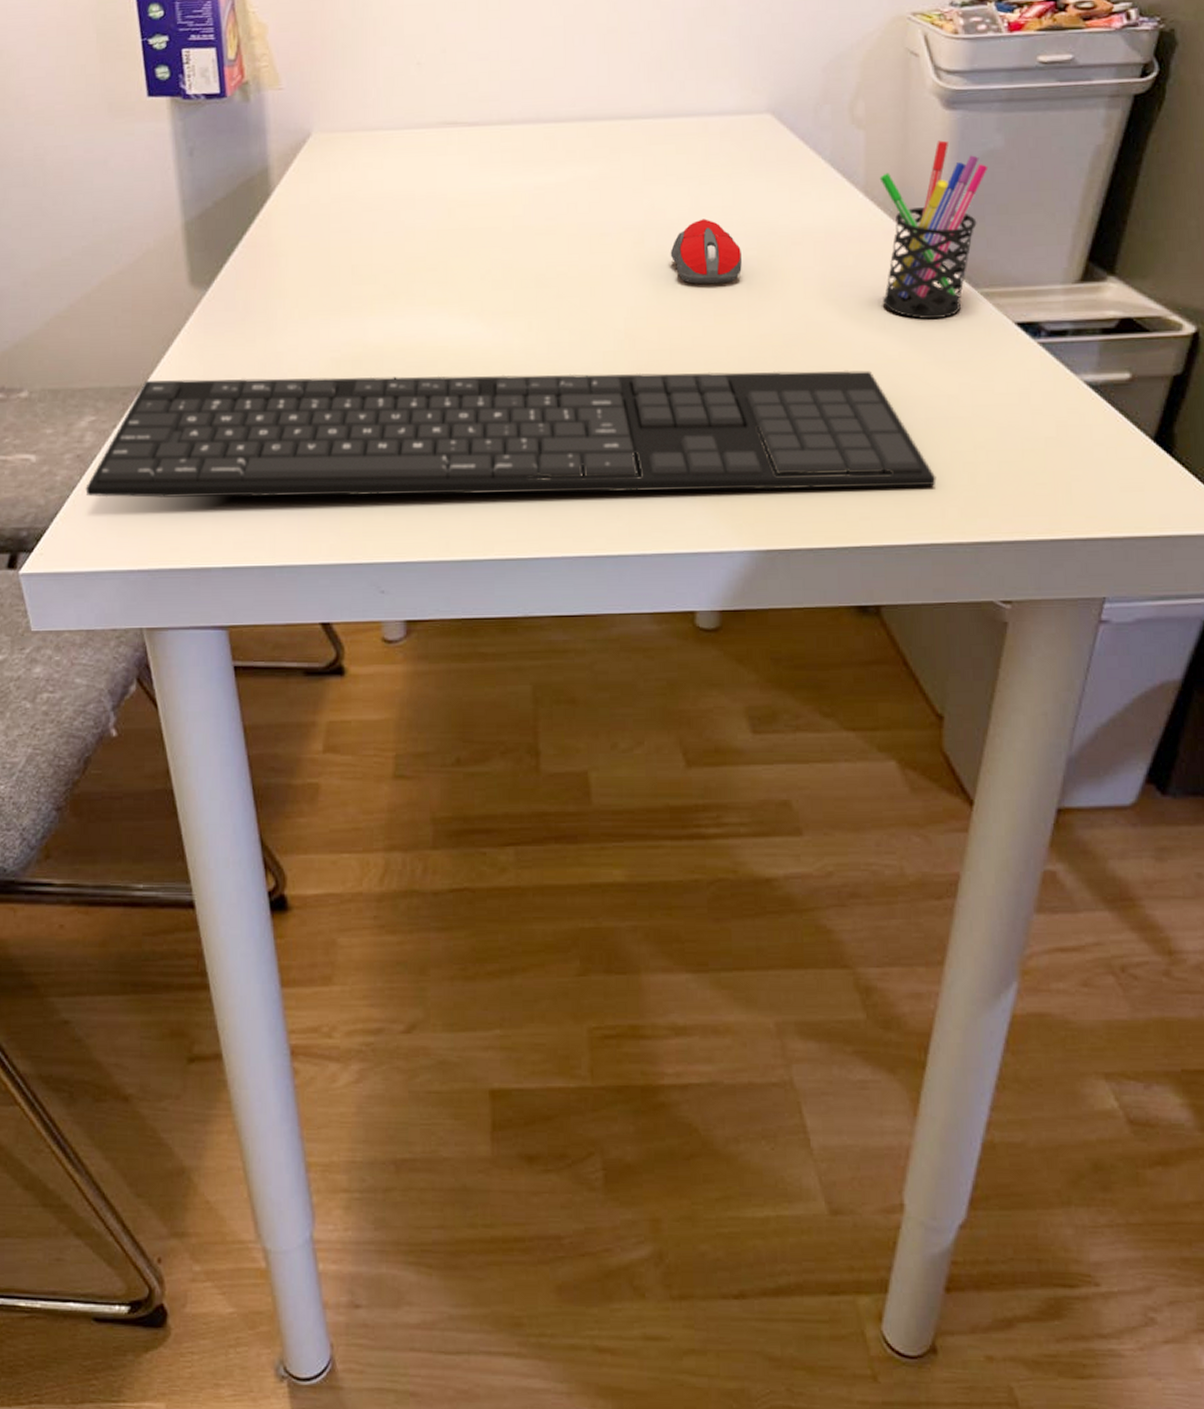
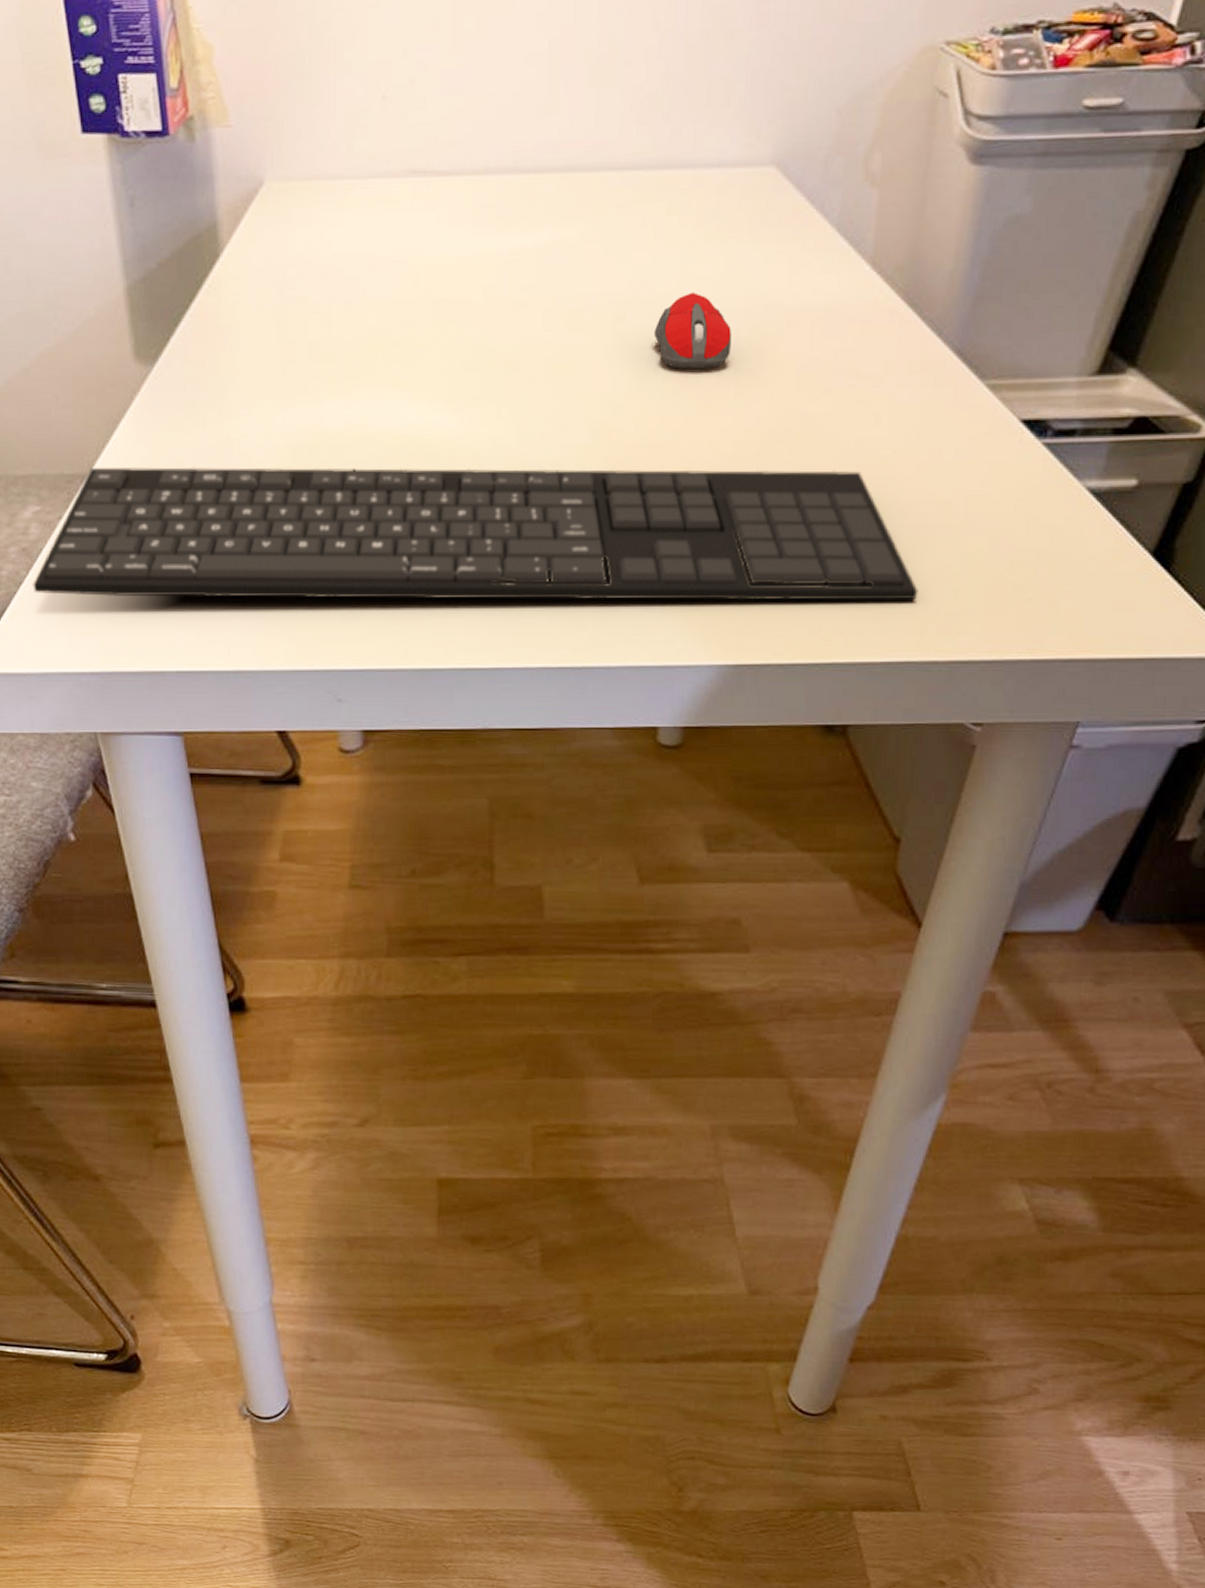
pen holder: present [879,140,989,320] -> none [881,202,1012,415]

